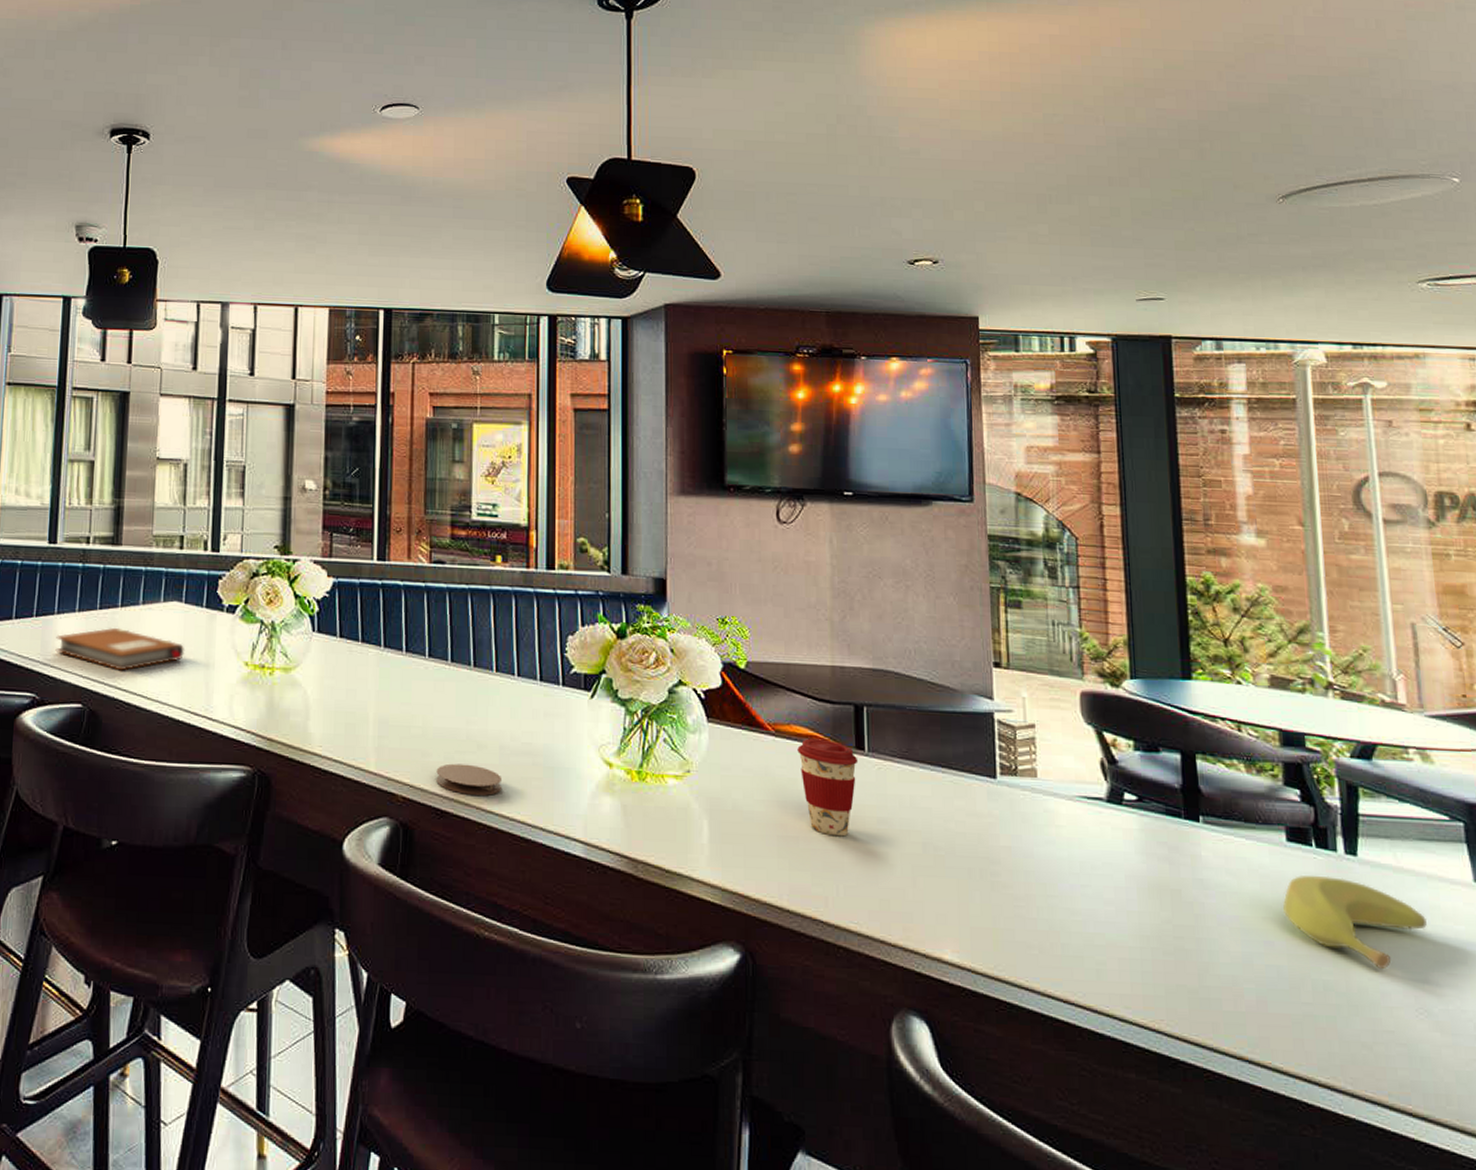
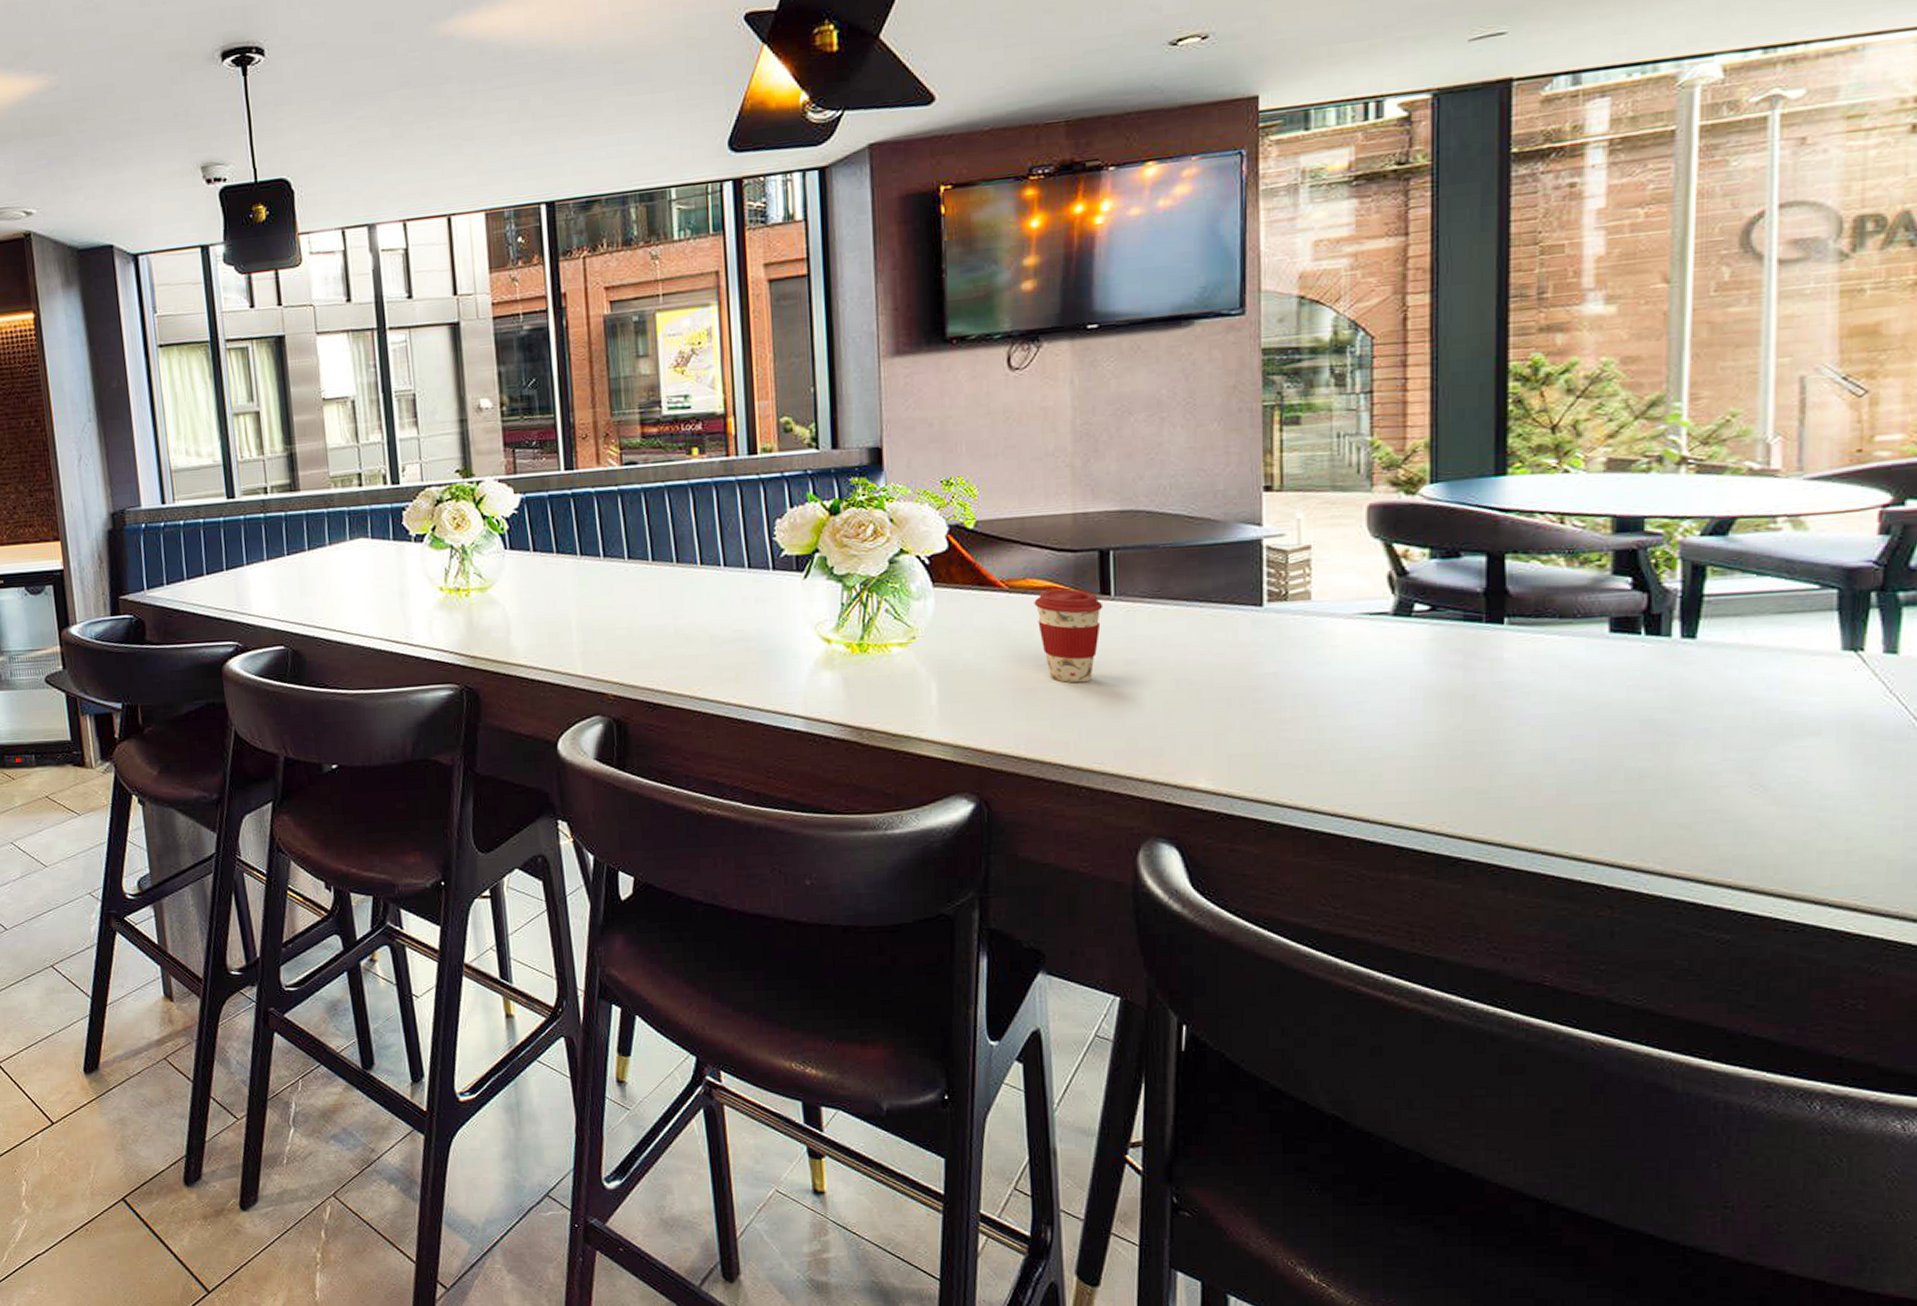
notebook: present [55,627,185,671] -> none [249,570,378,611]
coaster: present [436,763,501,796] -> none [645,657,715,686]
banana: present [1283,875,1427,970] -> none [1598,662,1775,751]

